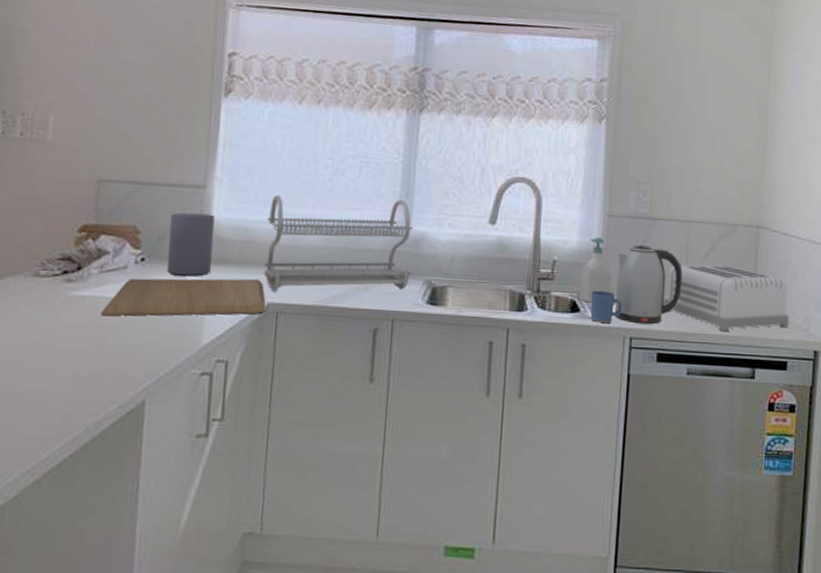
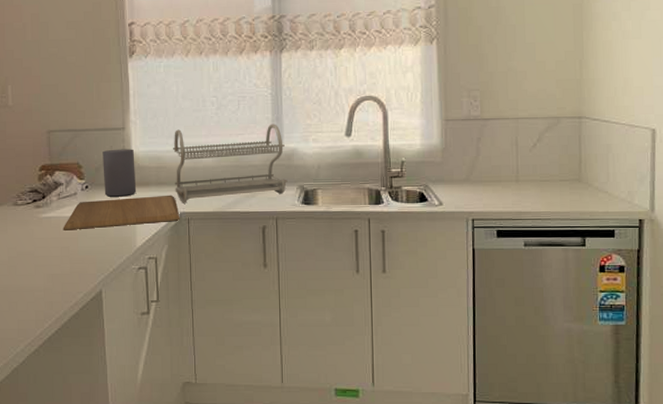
soap bottle: present [579,238,612,303] -> none [425,139,453,193]
mug: present [590,290,623,324] -> none [436,182,464,210]
kettle: present [614,245,683,324] -> none [456,142,515,207]
toaster: present [664,264,789,332] -> none [499,152,615,209]

